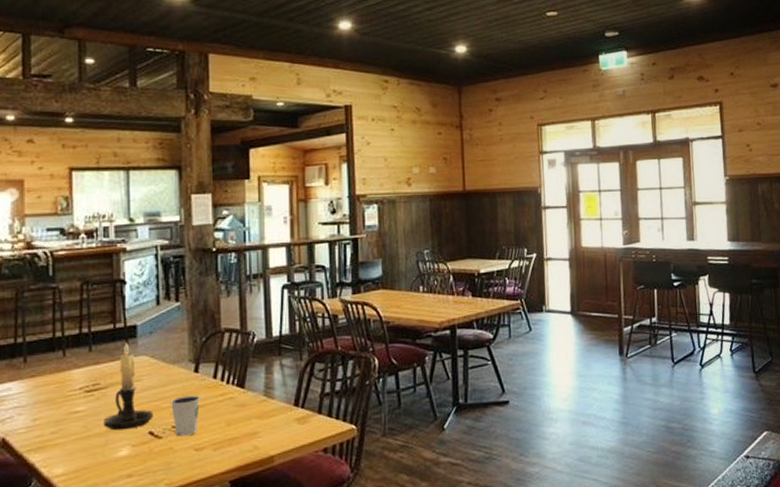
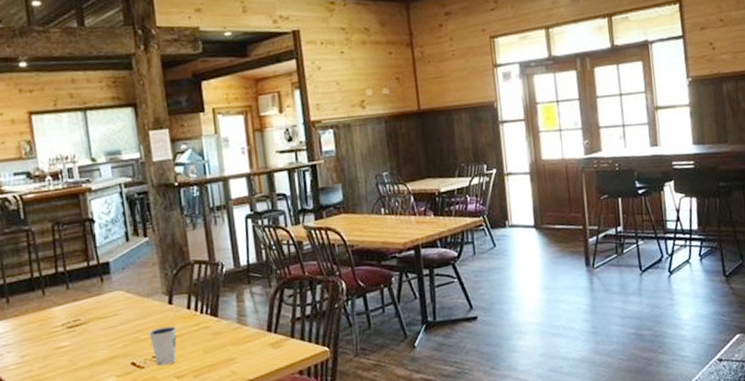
candle holder: present [104,342,154,431] -> none [87,279,134,363]

